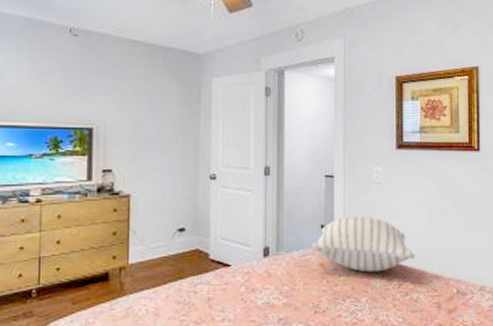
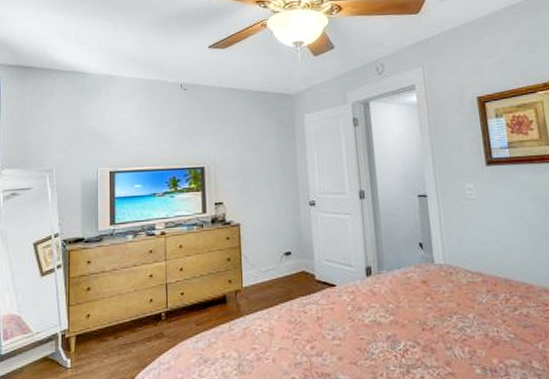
pillow: present [312,216,415,272] -> none [412,232,520,288]

